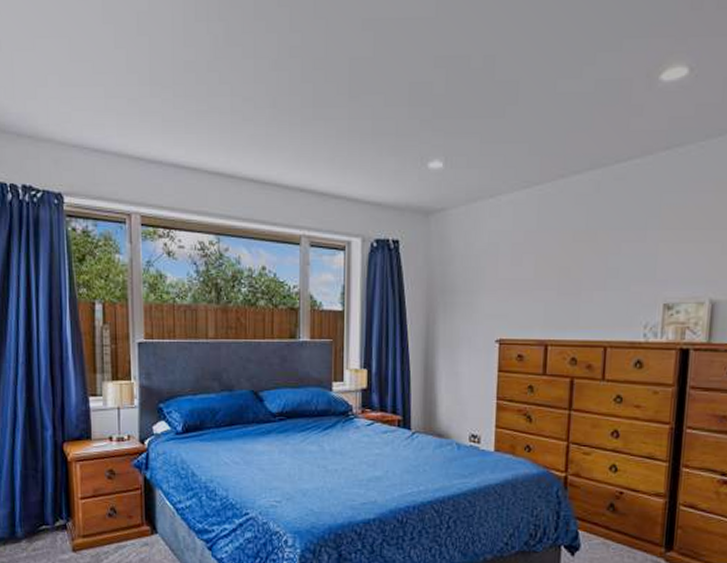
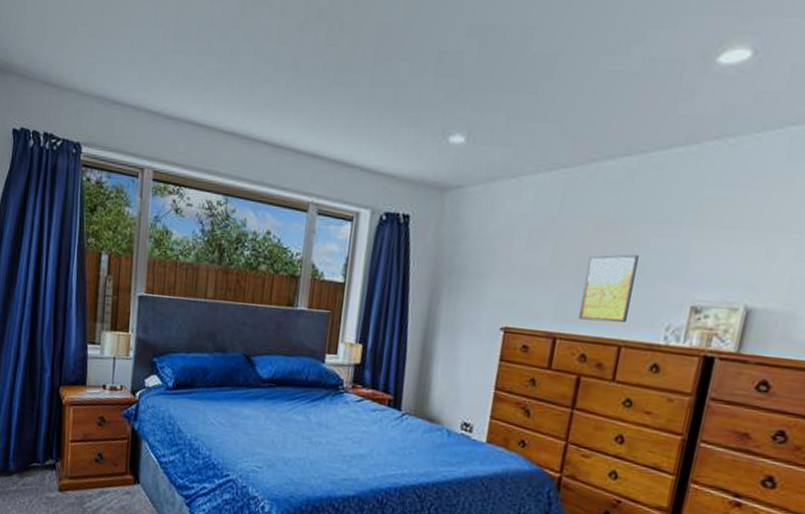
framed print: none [566,261,612,325] -> present [579,254,639,323]

